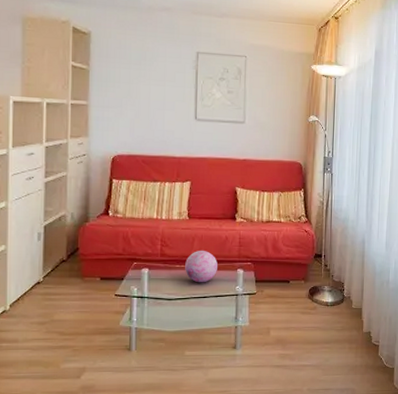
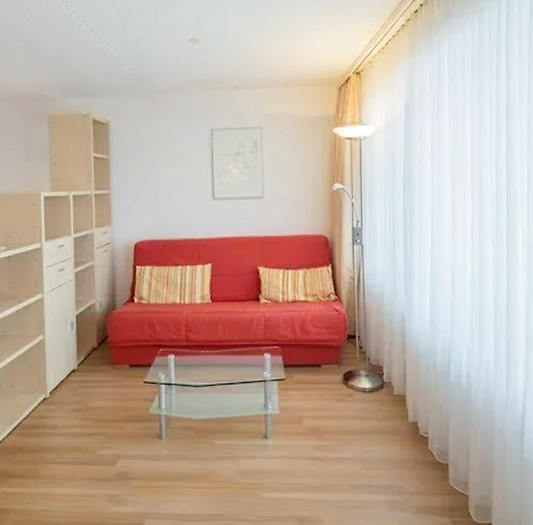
decorative orb: present [185,251,217,283] -> none [210,335,243,369]

